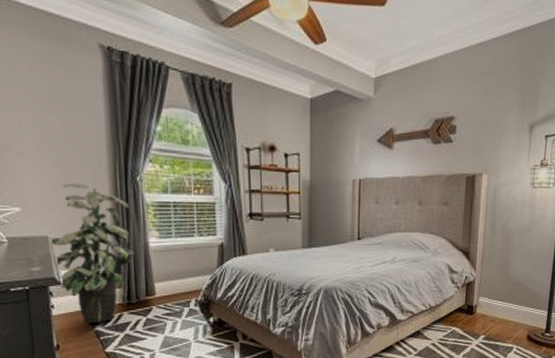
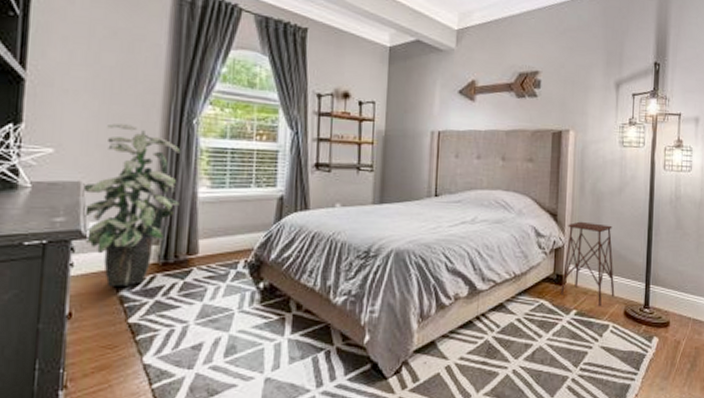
side table: none [471,258,520,331] -> present [561,221,615,306]

